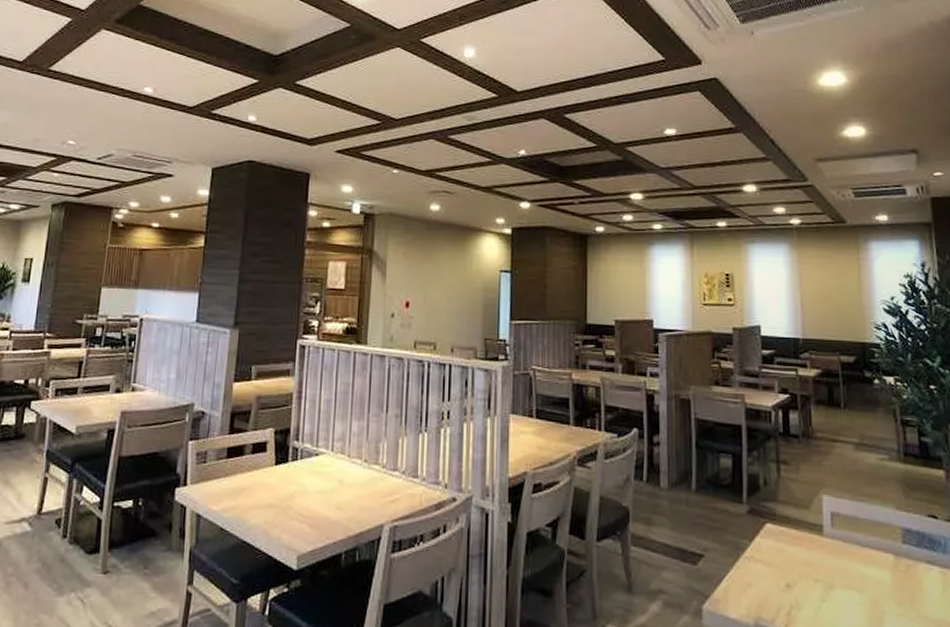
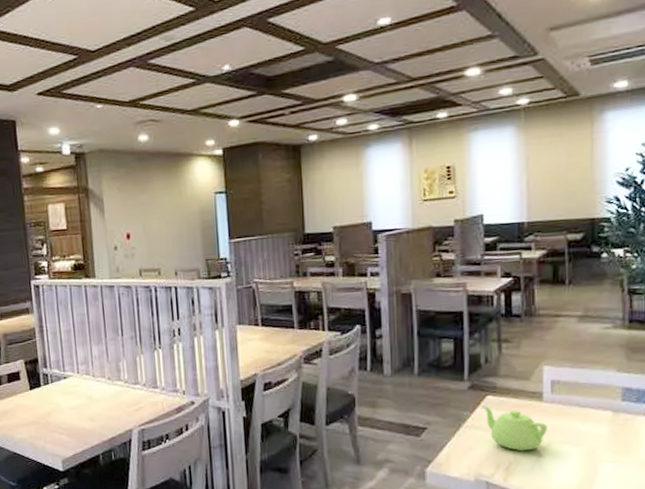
teapot: none [761,533,829,593] -> present [482,404,547,452]

